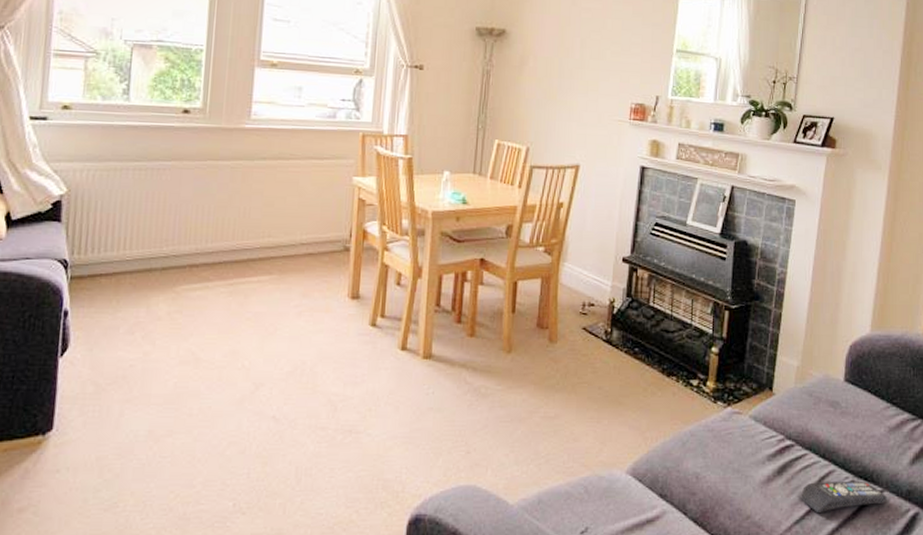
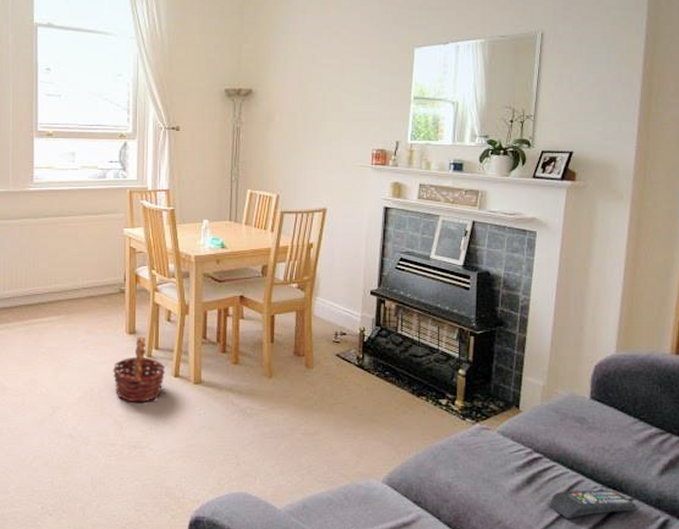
basket: none [329,302,391,379] -> present [112,337,165,402]

